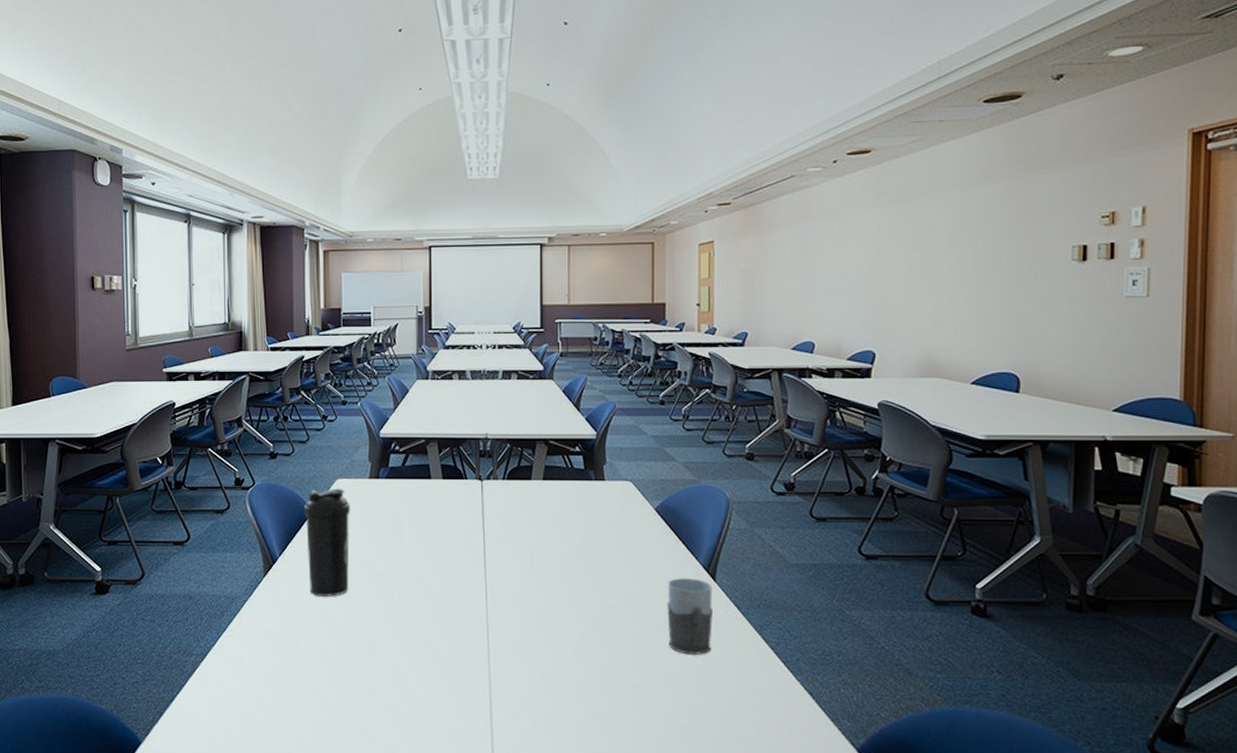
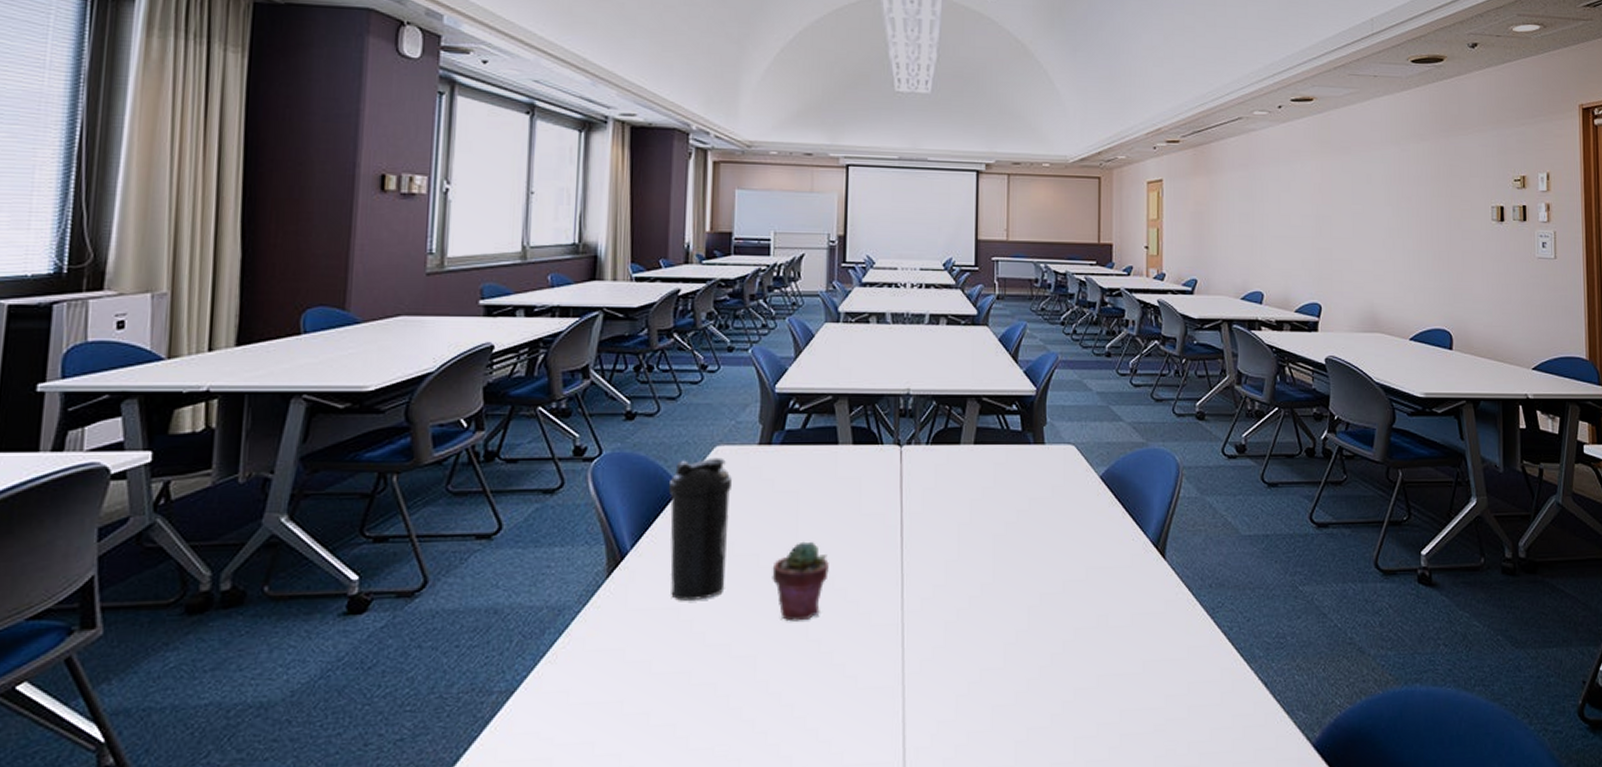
potted succulent: none [384,555,427,617] -> present [772,541,829,622]
mug: present [667,578,714,655] -> none [1113,556,1163,647]

